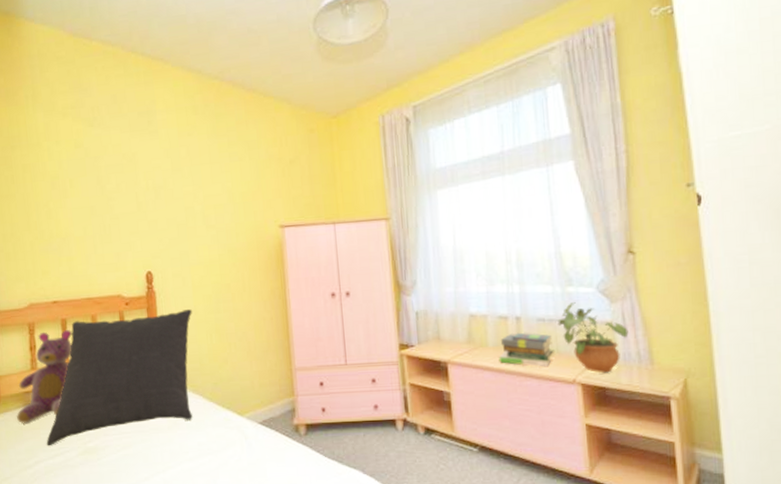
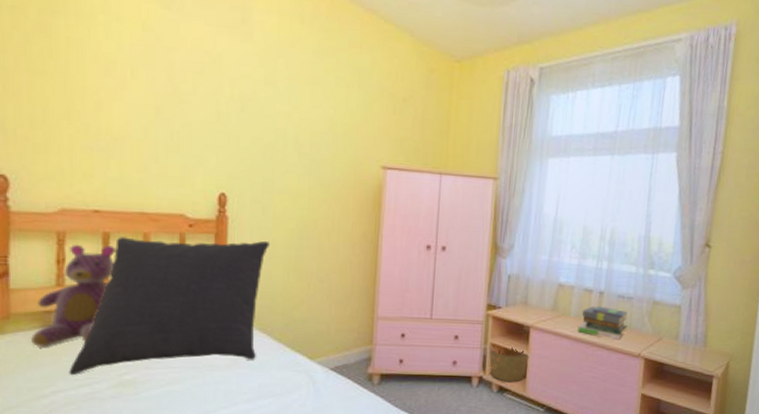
basket: none [408,386,452,423] -> present [489,346,530,383]
potted plant: present [555,302,629,373] -> none [633,284,692,351]

